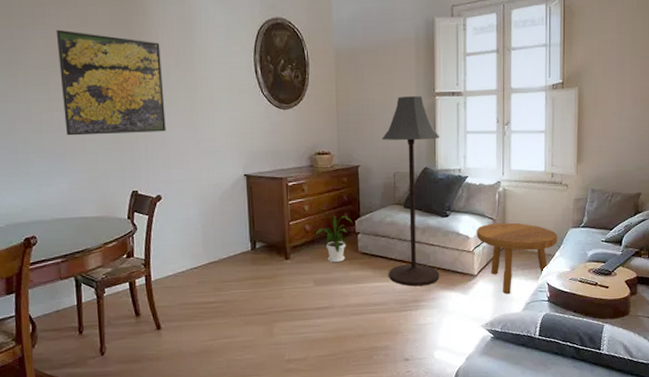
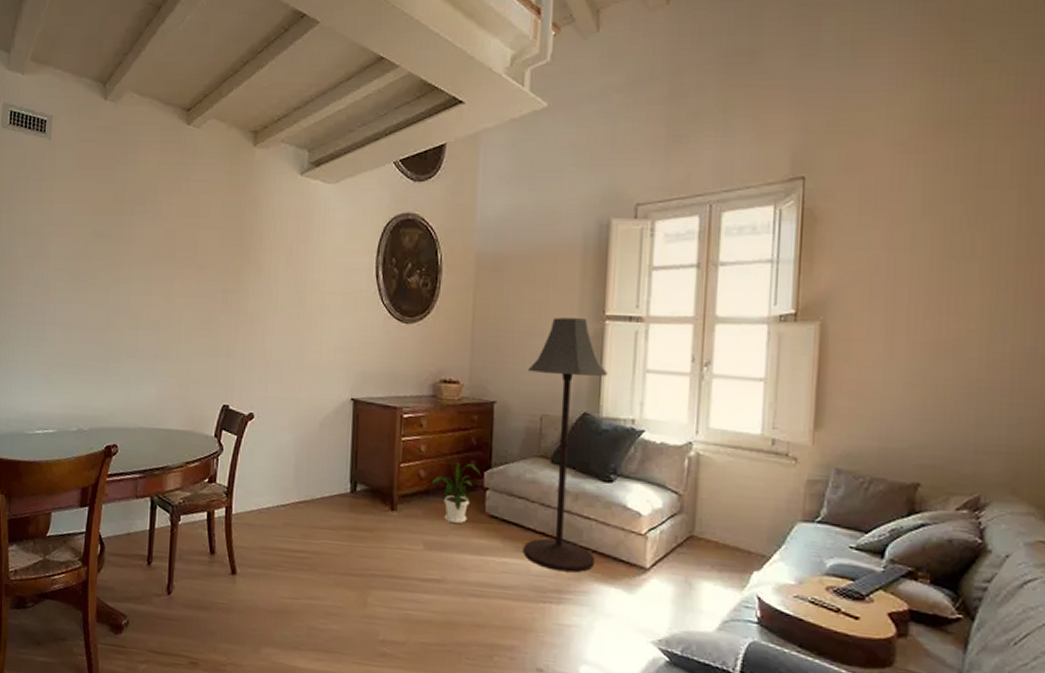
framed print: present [55,29,166,136] -> none [161,218,272,340]
footstool: present [477,222,558,295] -> none [653,499,778,604]

